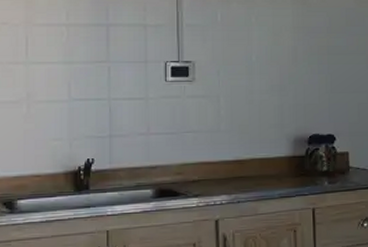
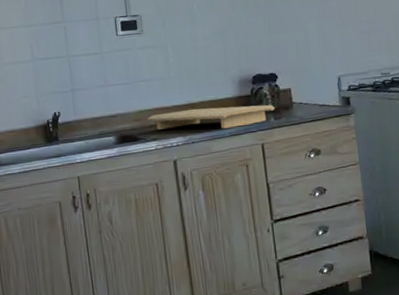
cutting board: none [191,166,330,189] -> present [148,105,275,130]

